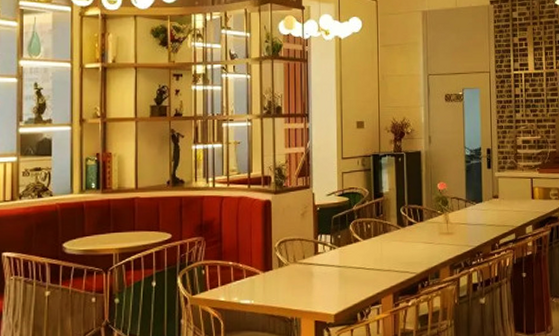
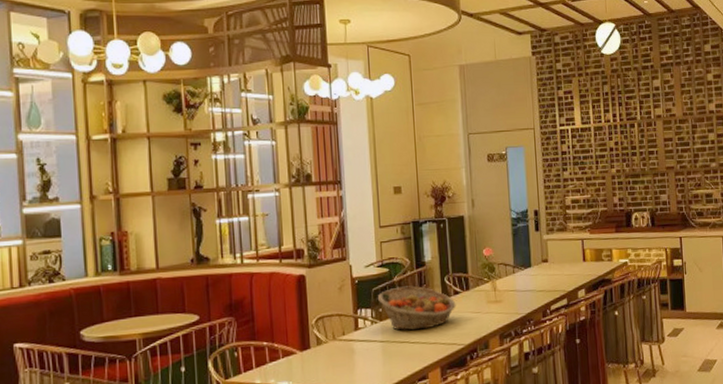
fruit basket: none [336,215,410,258] -> present [377,285,456,331]

